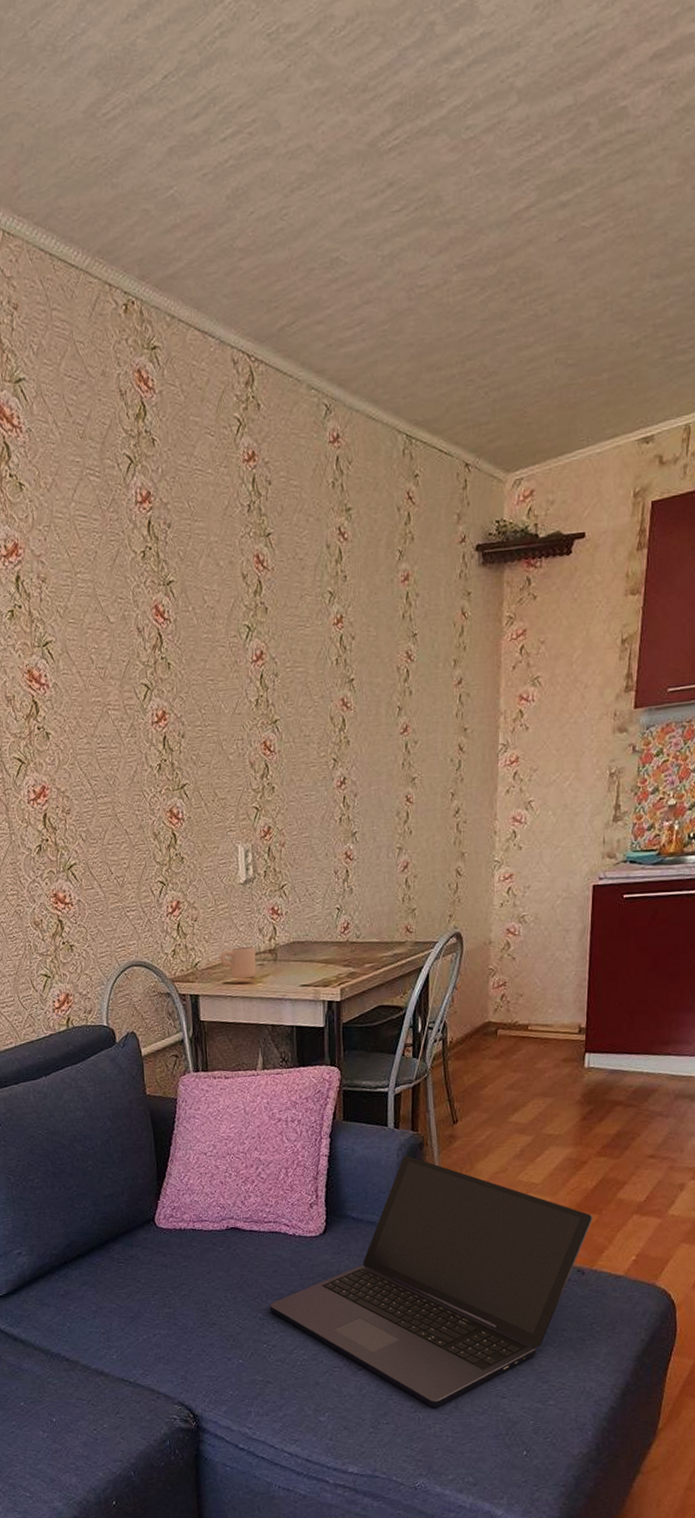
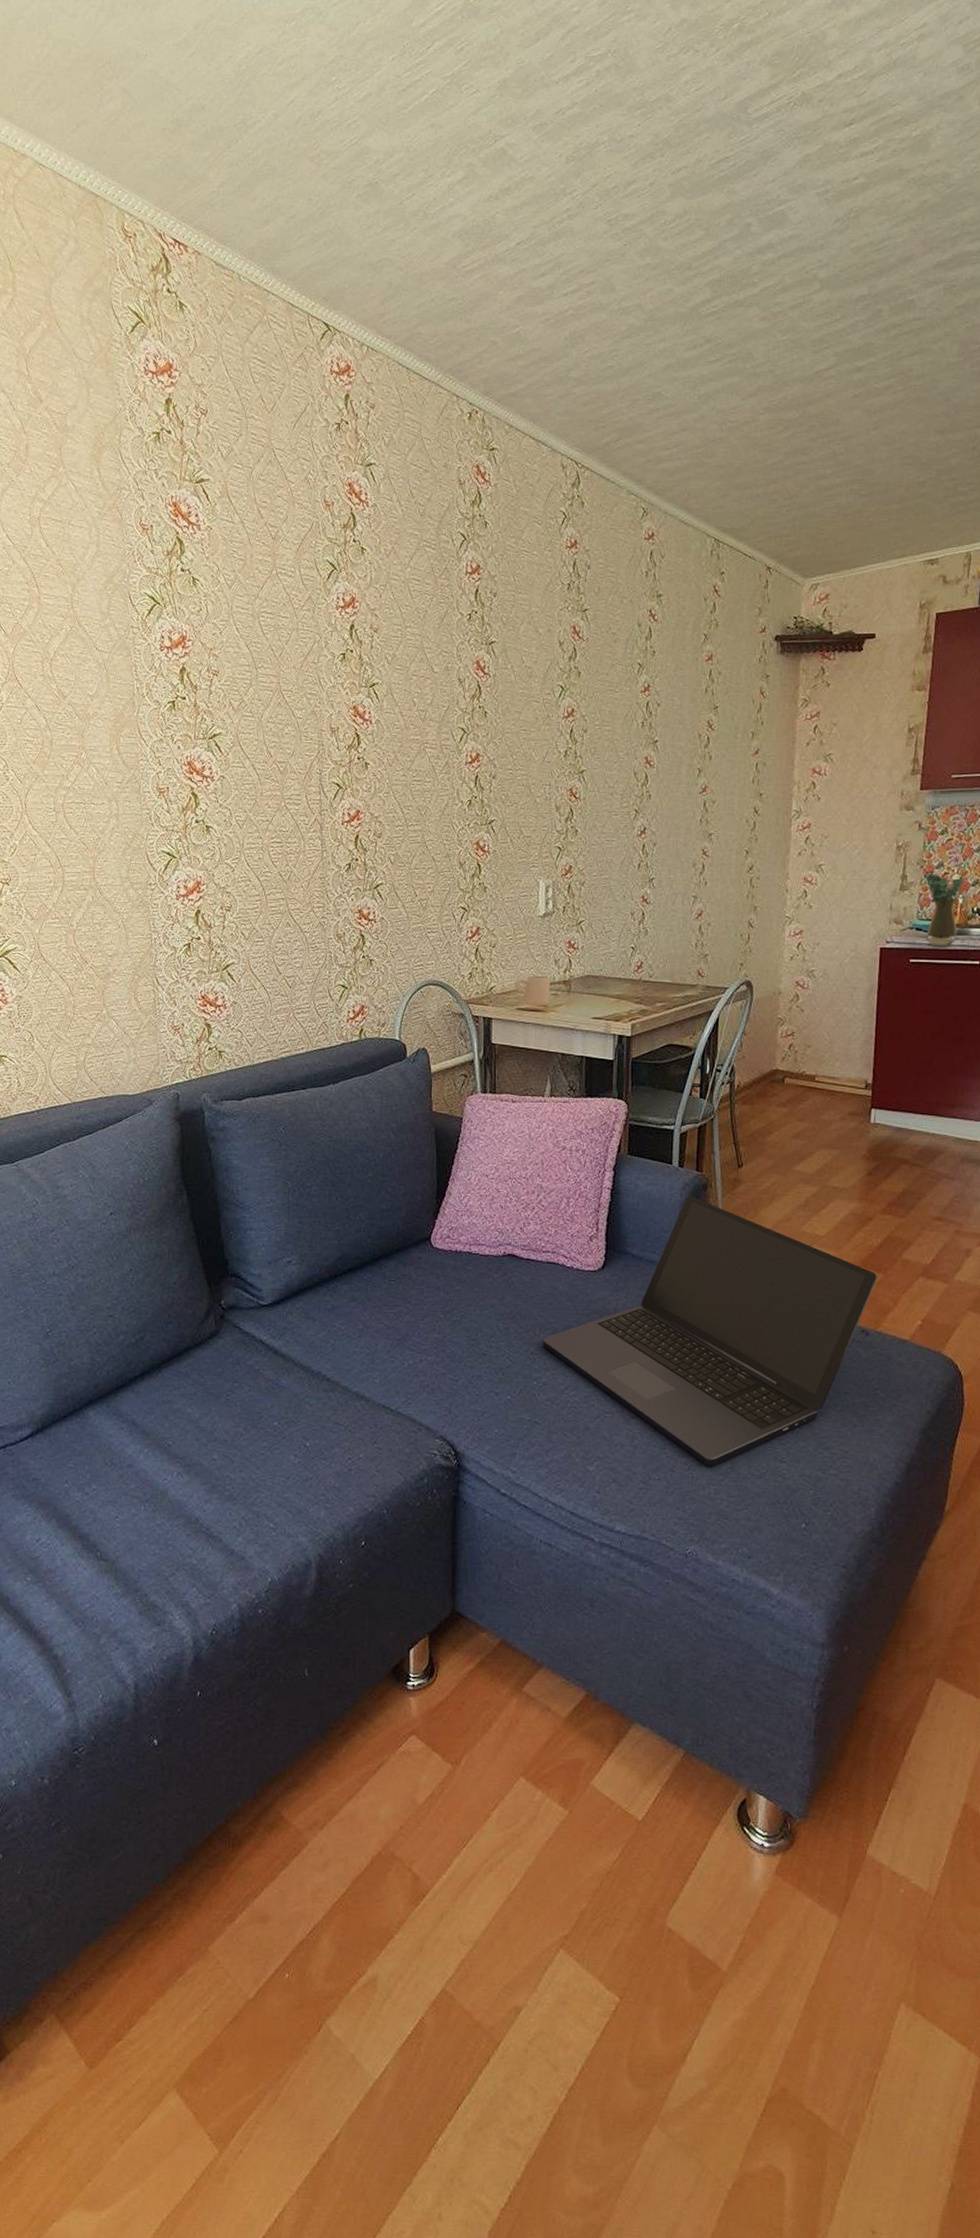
vase: none [638,796,681,879] -> present [924,869,965,947]

